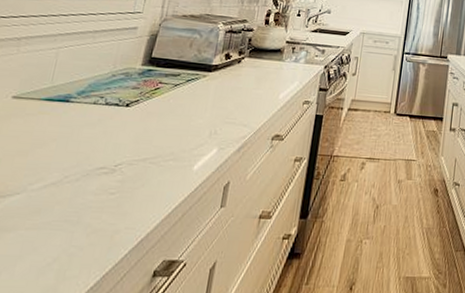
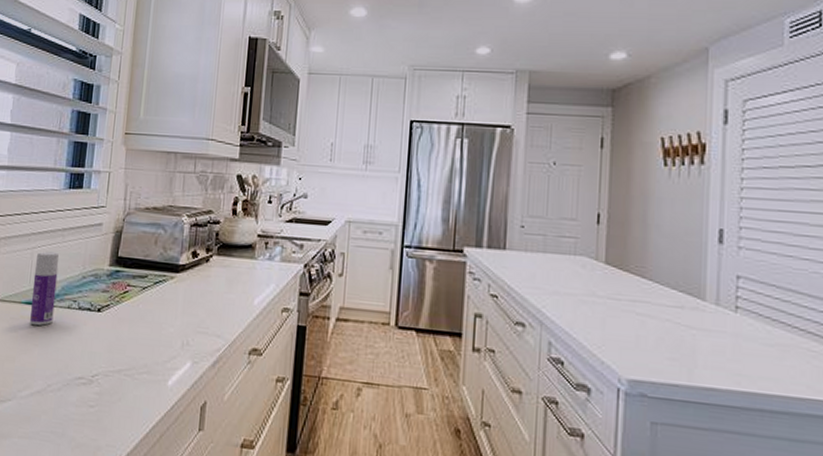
bottle: none [49,51,88,121] -> present [30,251,59,326]

